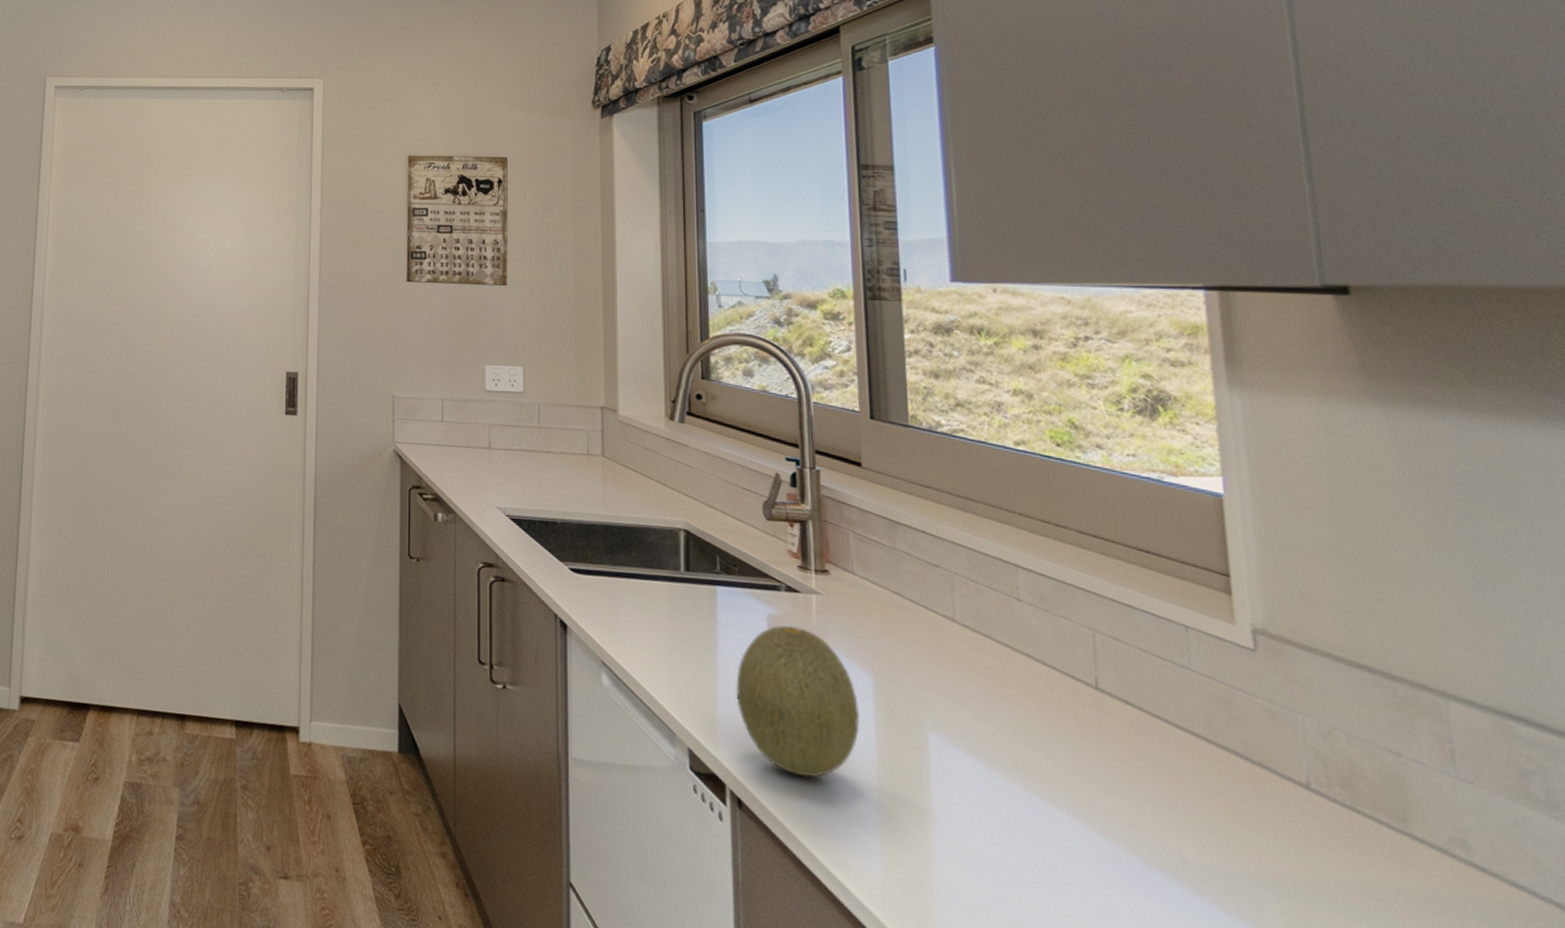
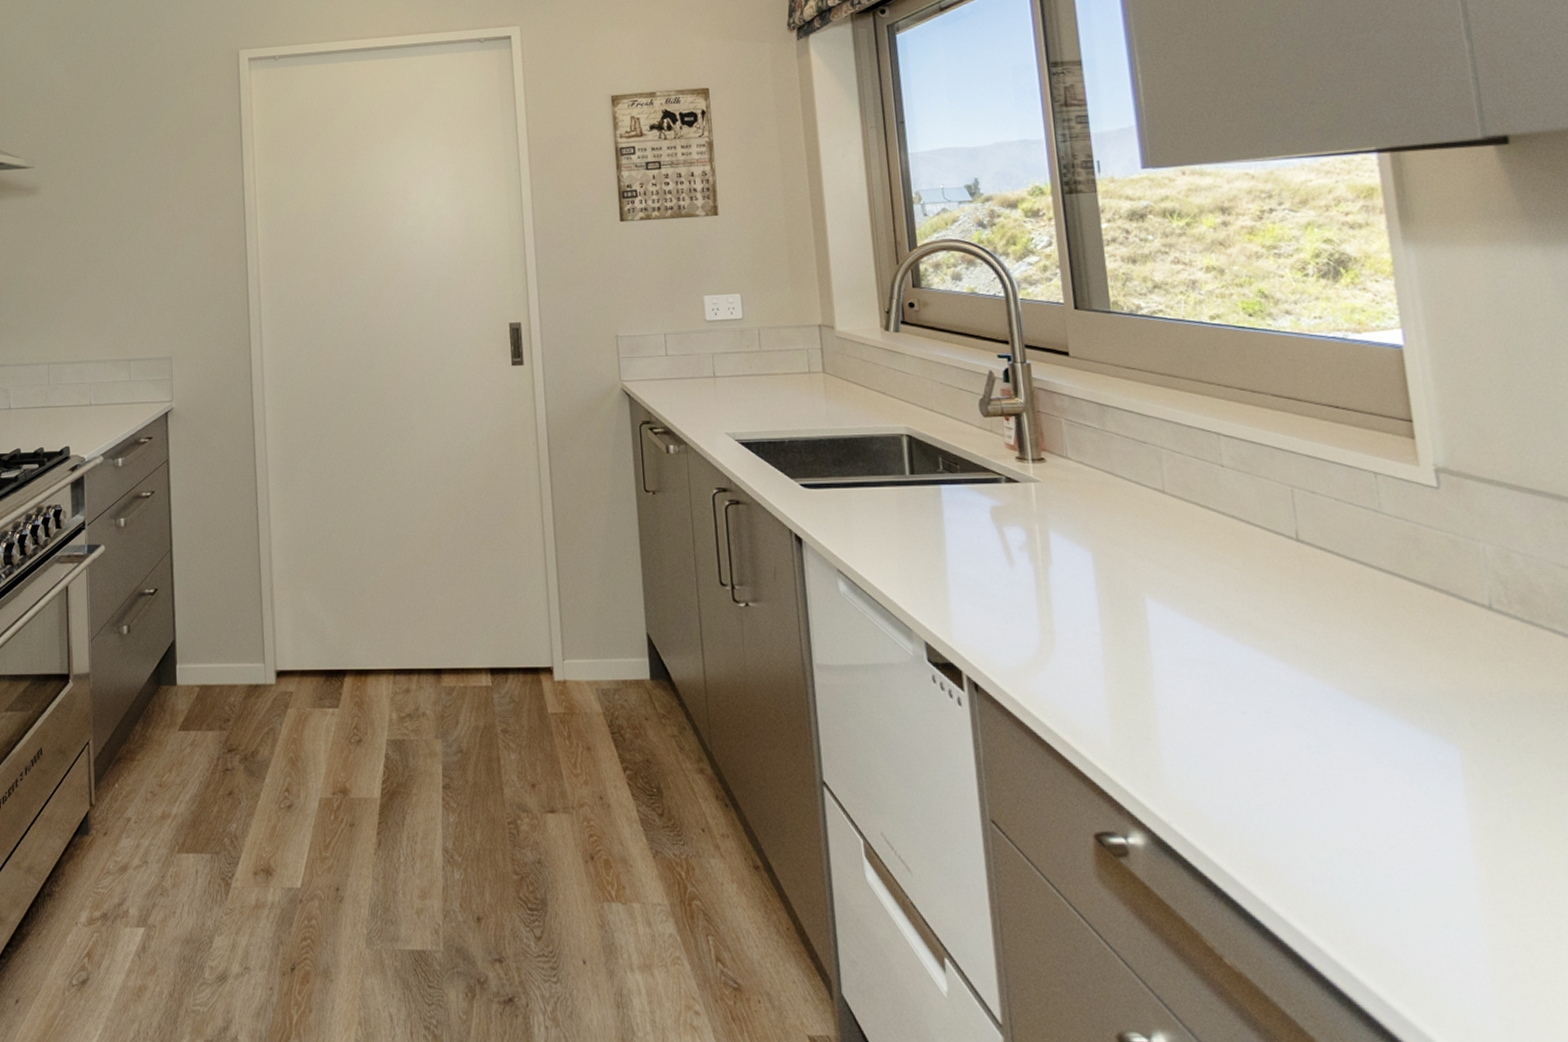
fruit: present [736,625,861,778] -> none [965,514,1083,655]

